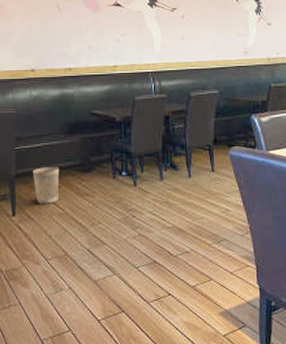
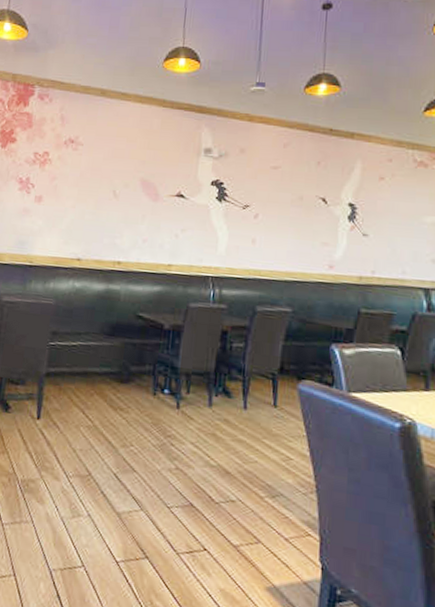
wastebasket: present [32,167,60,204] -> none [64,369,95,412]

